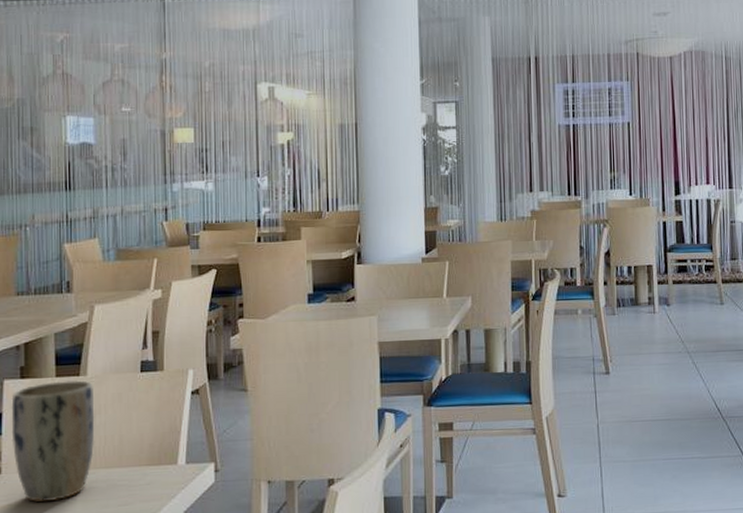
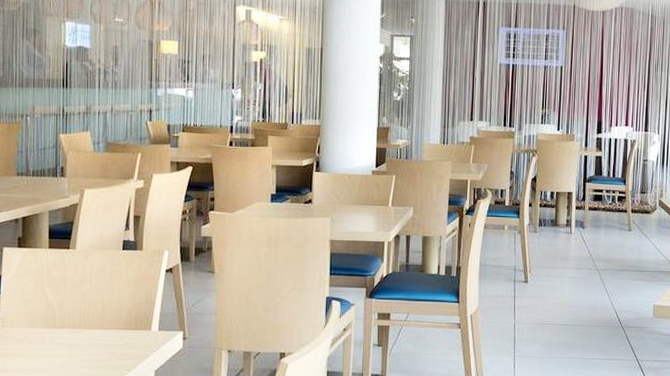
plant pot: present [11,380,95,502] -> none [9,252,82,353]

